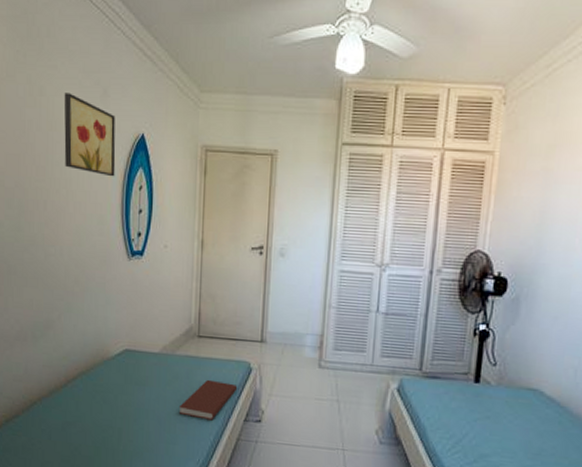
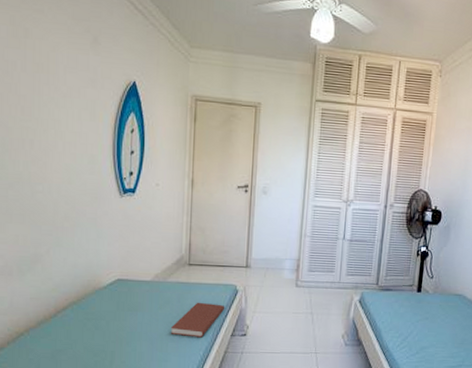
wall art: present [64,93,116,177] -> none [51,37,107,120]

